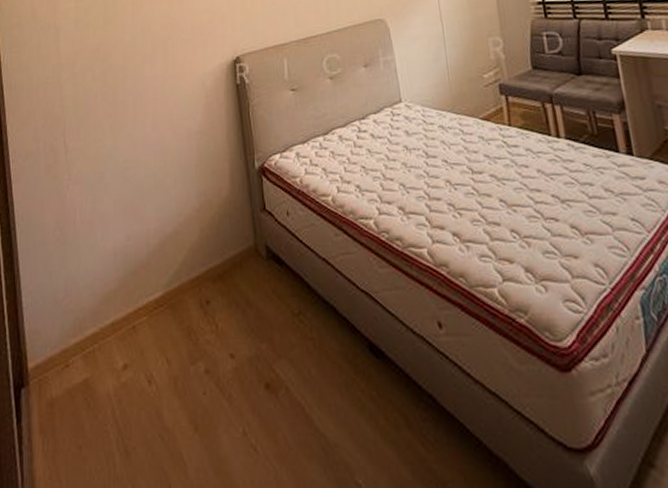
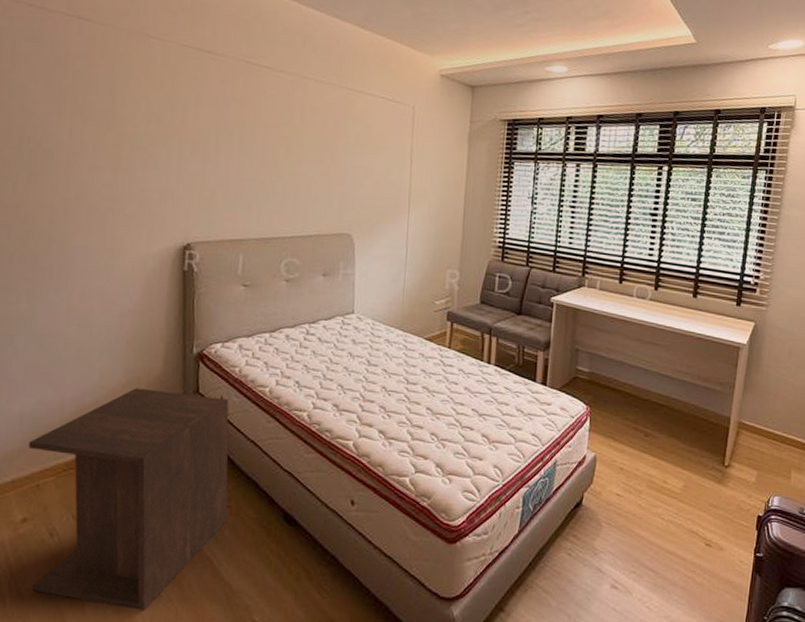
nightstand: none [123,211,312,471] -> present [28,388,229,610]

